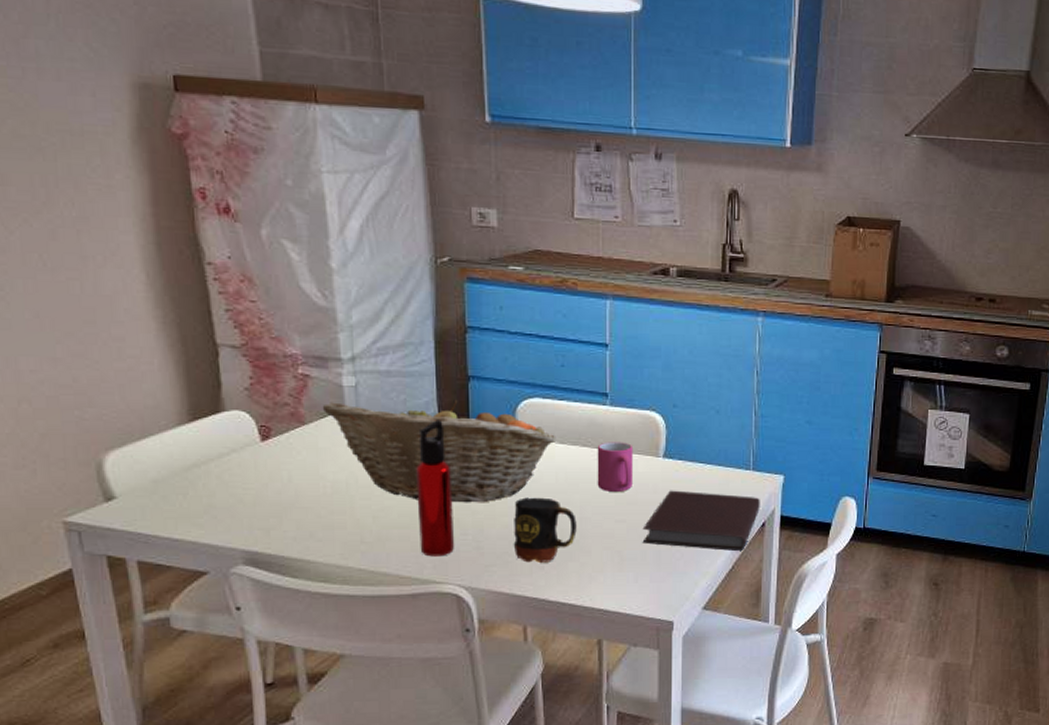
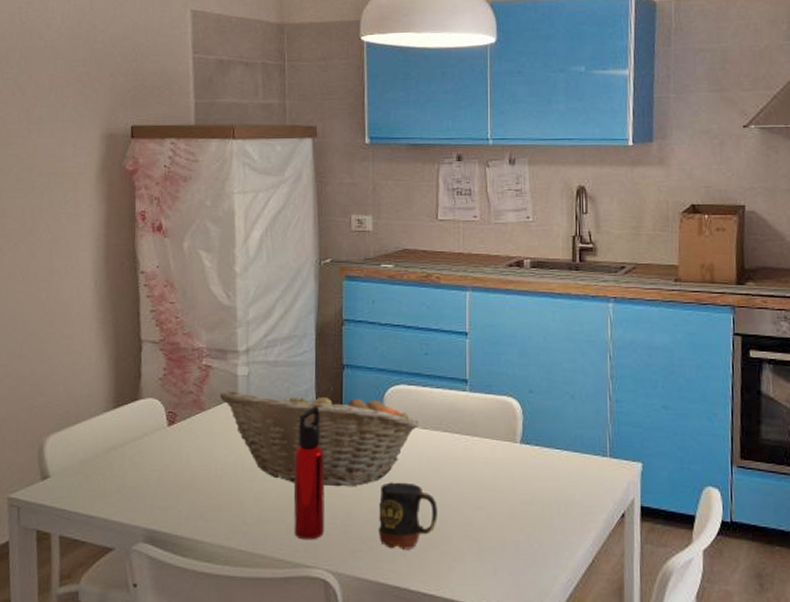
mug: present [597,442,634,493] -> none [457,427,492,479]
notebook: present [642,490,760,551] -> none [501,477,619,543]

